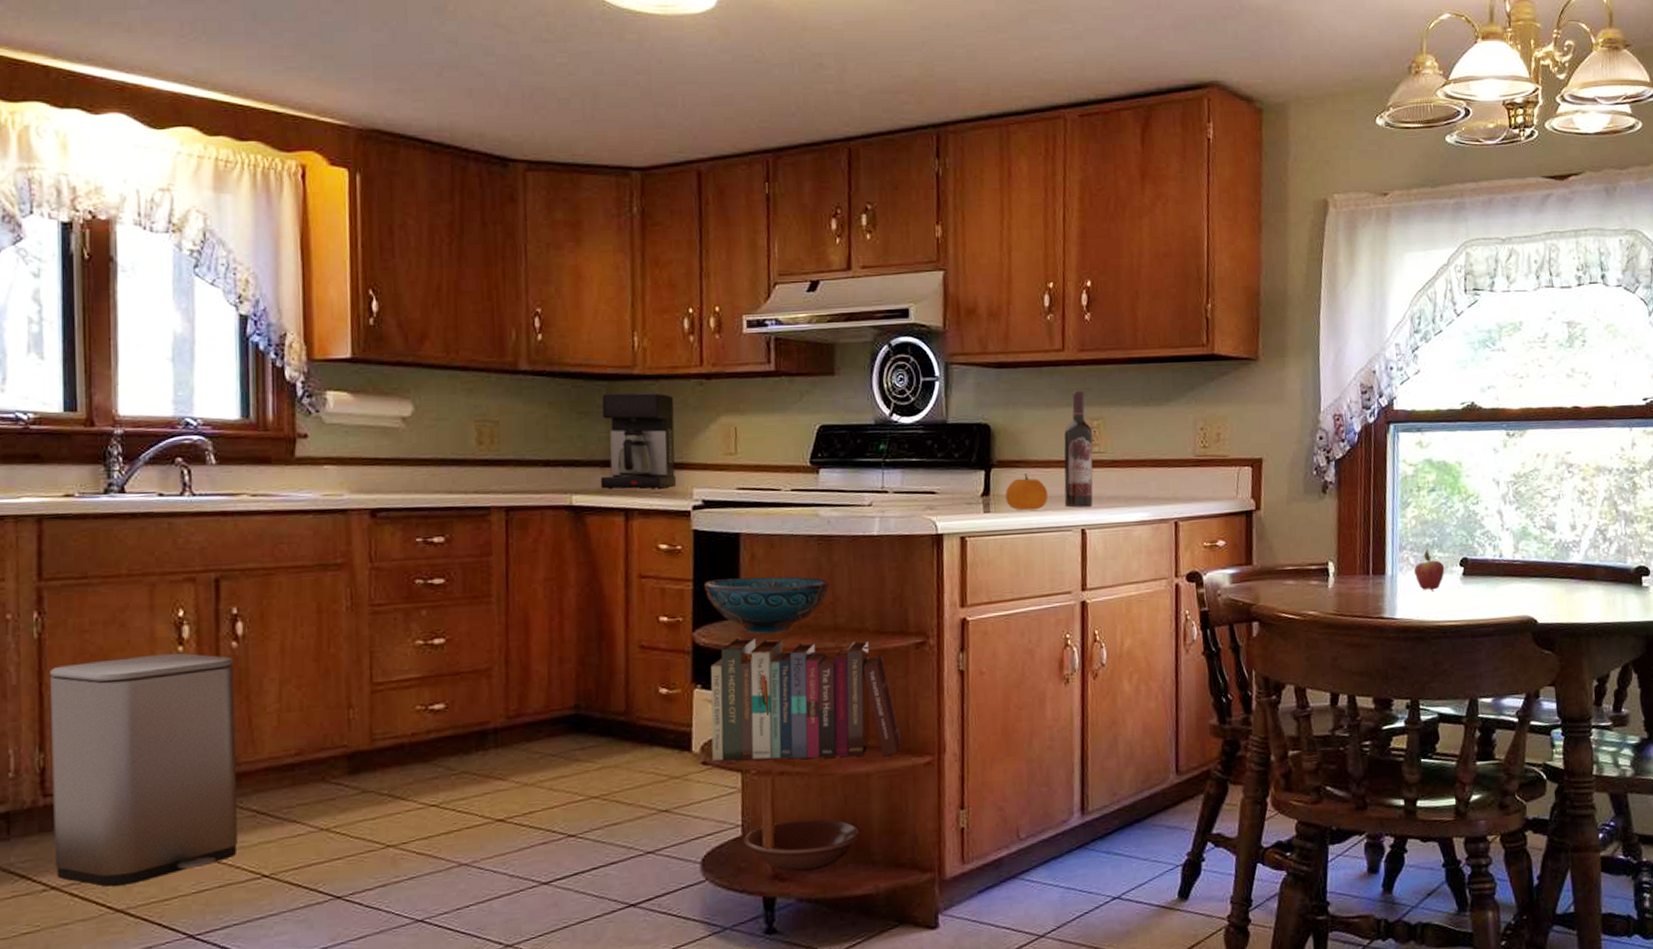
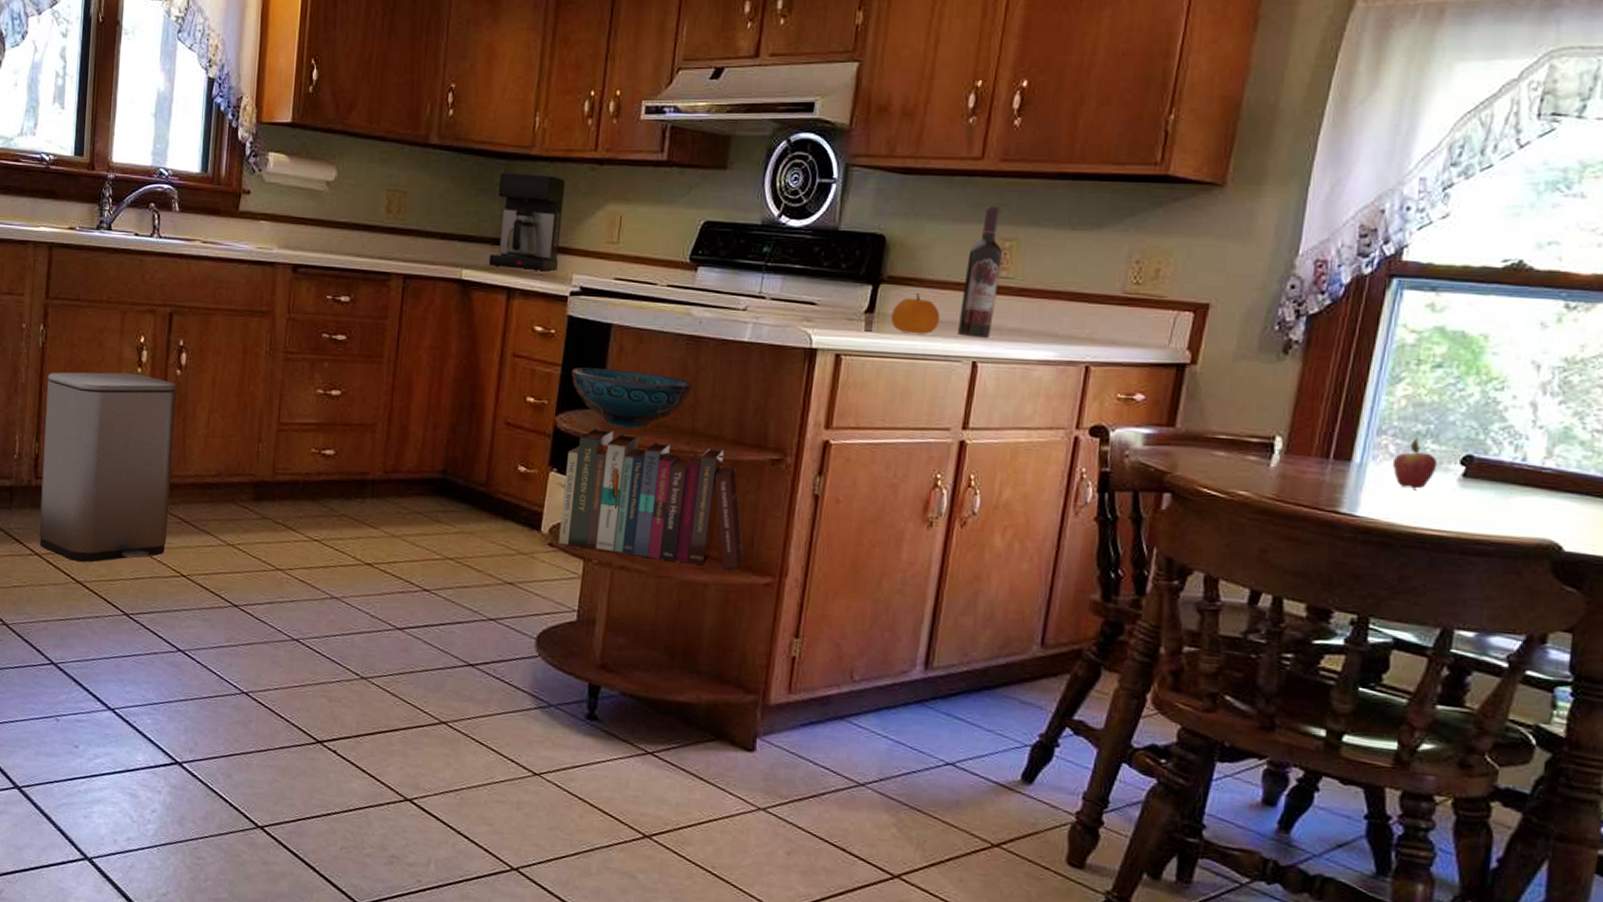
bowl: present [744,819,862,873] -> none [578,614,692,669]

